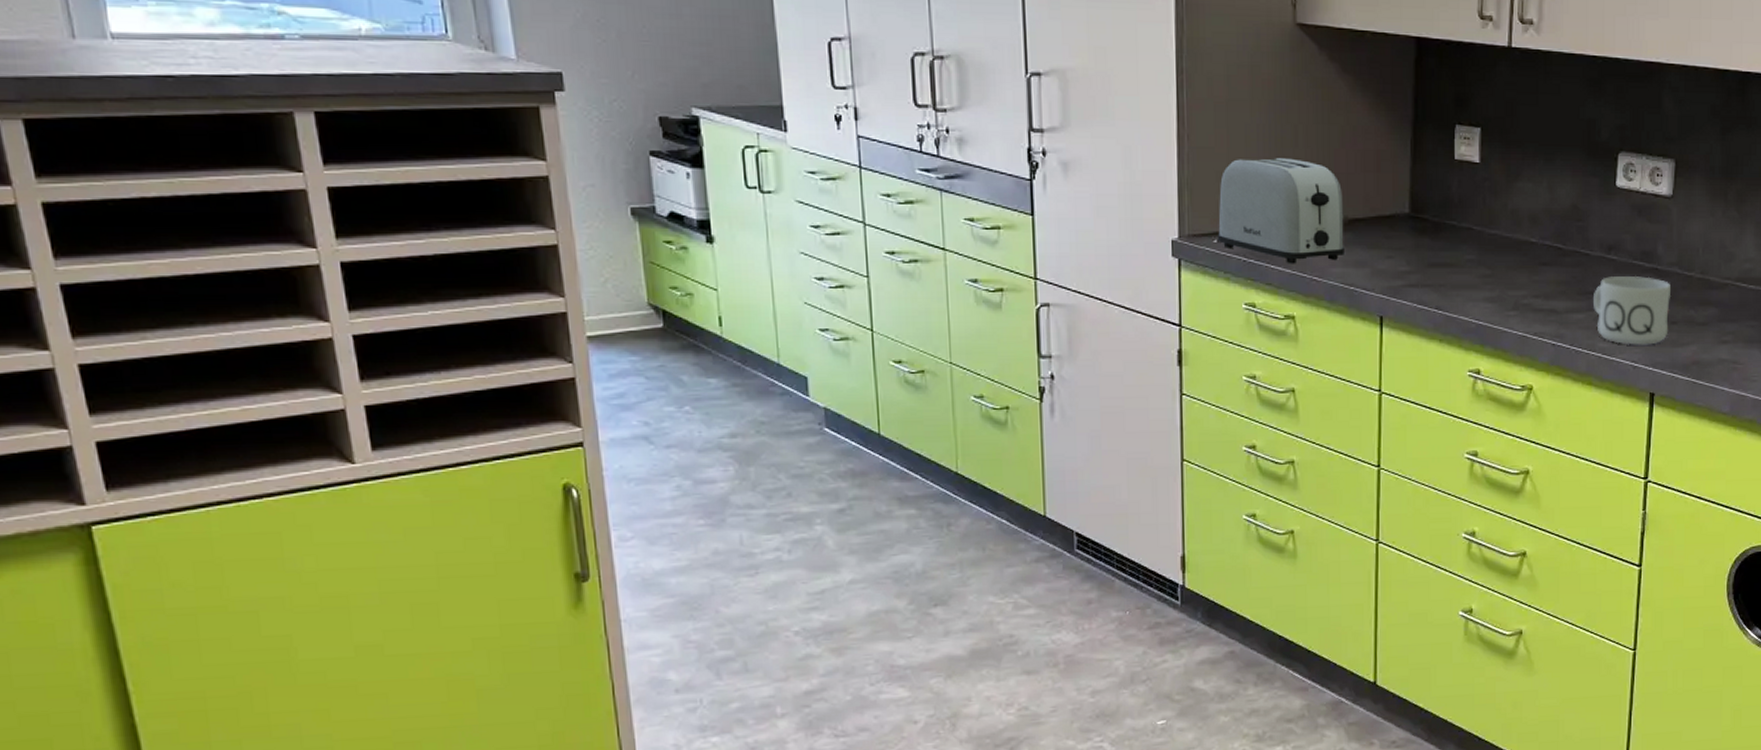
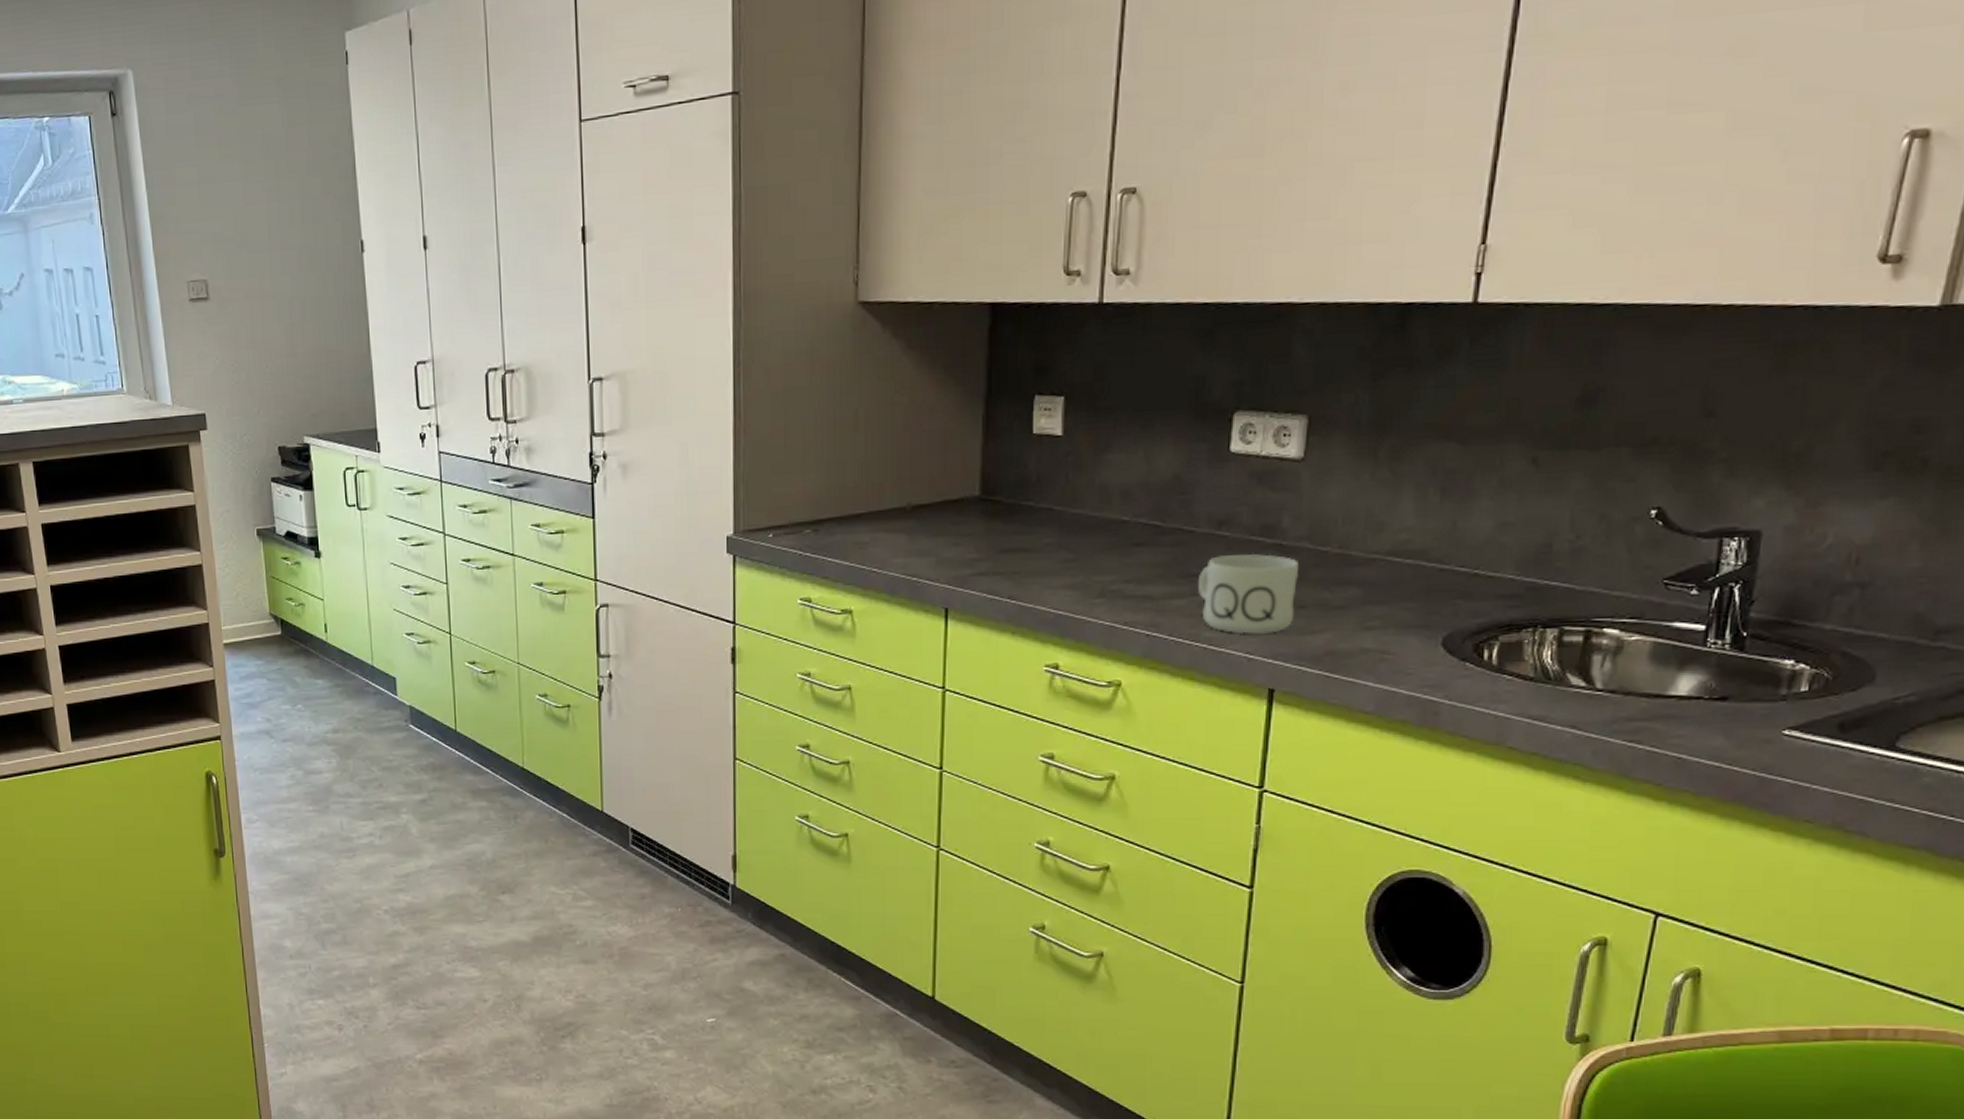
toaster: present [1217,158,1346,264] -> none [772,445,908,556]

